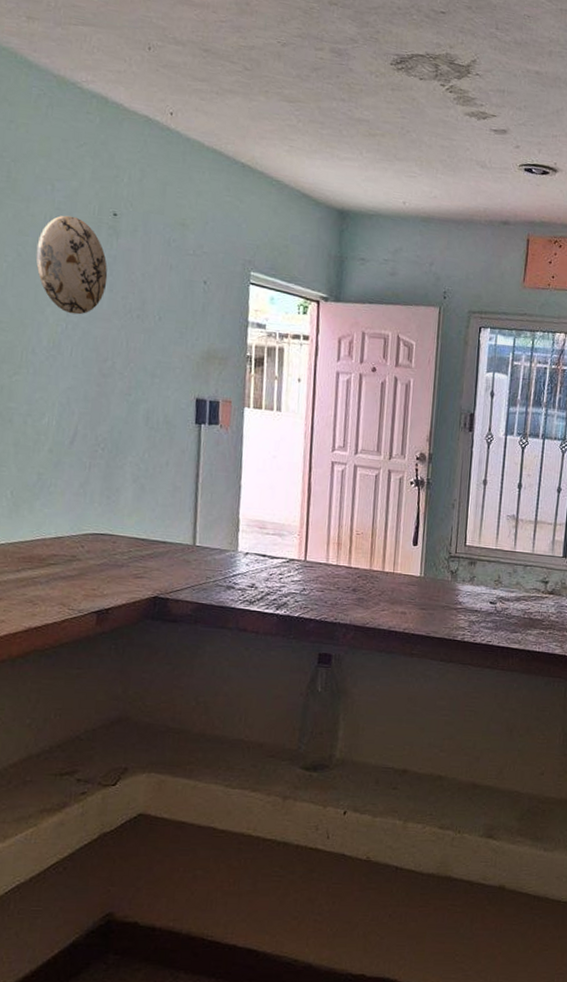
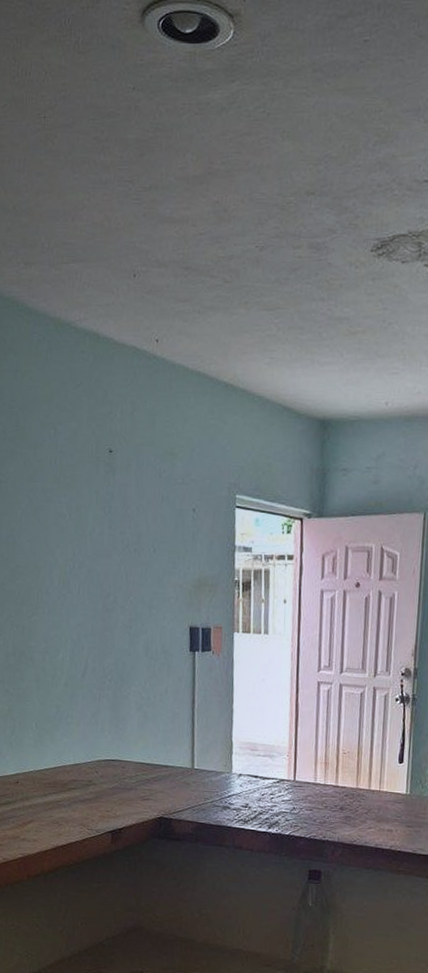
decorative plate: present [36,215,108,315] -> none [44,457,107,554]

